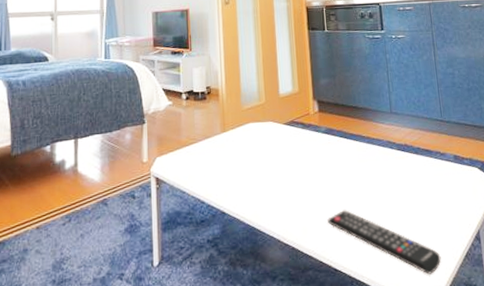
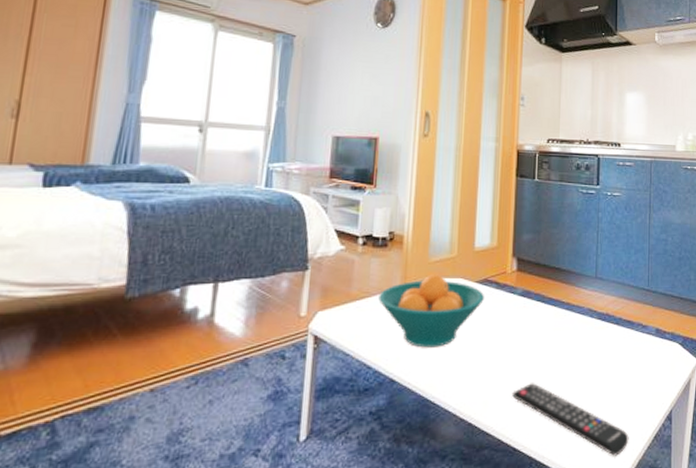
fruit bowl: none [204,120,294,183] -> present [378,274,485,348]

